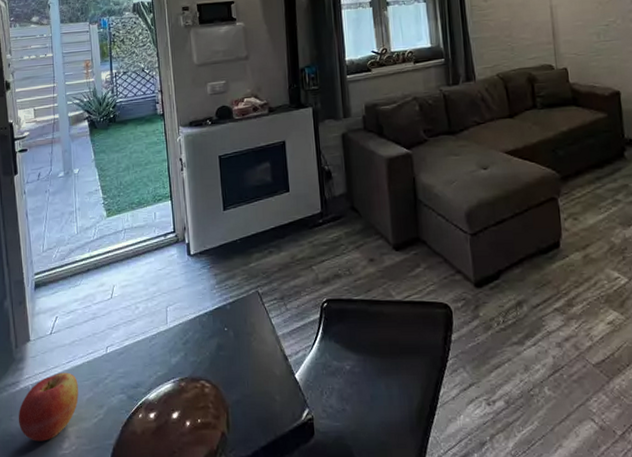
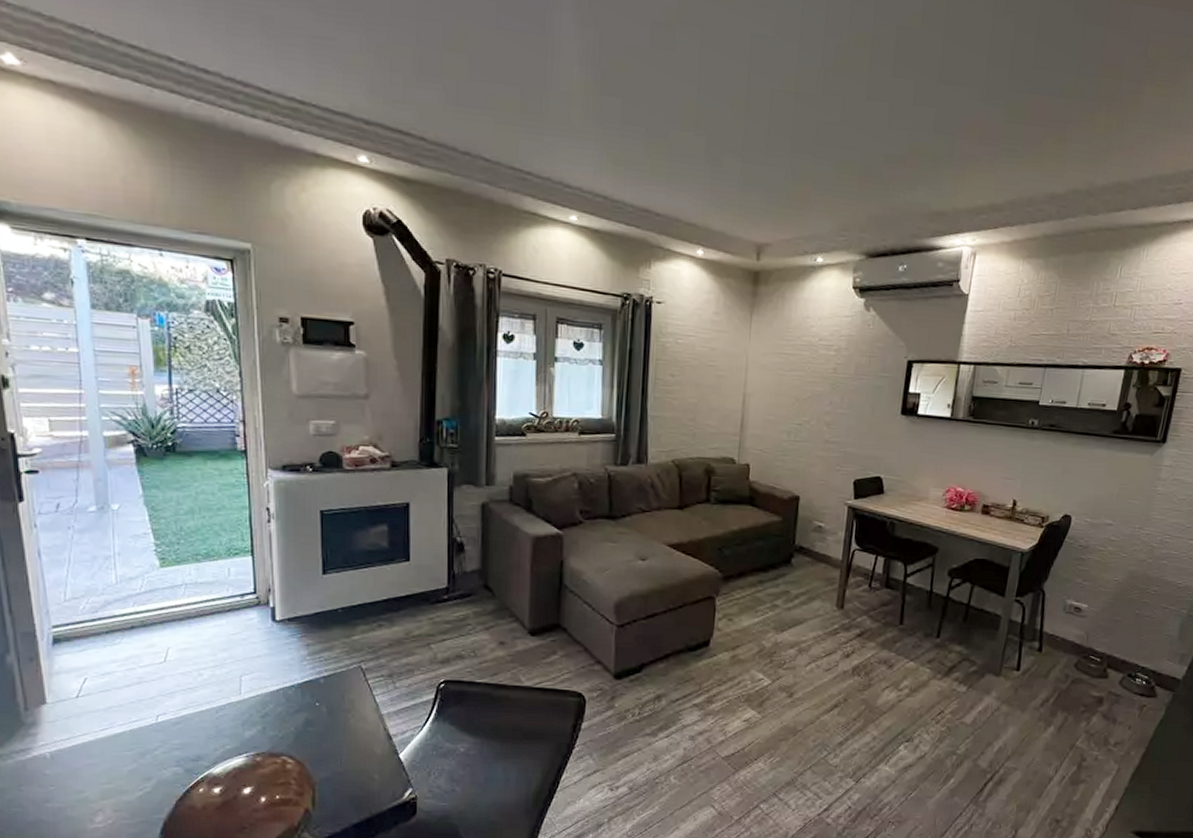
apple: present [18,372,79,442] -> none [30,740,117,814]

